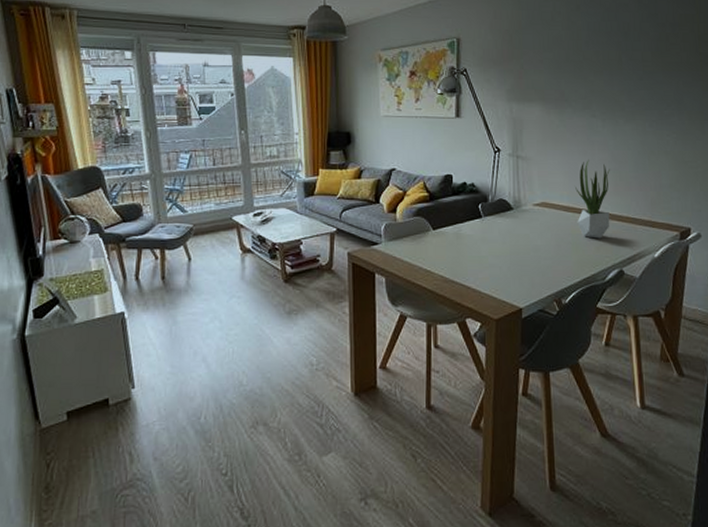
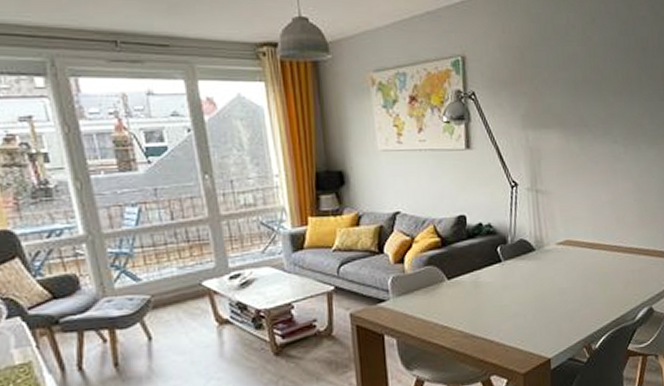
potted plant: present [575,159,610,239] -> none [600,190,638,276]

